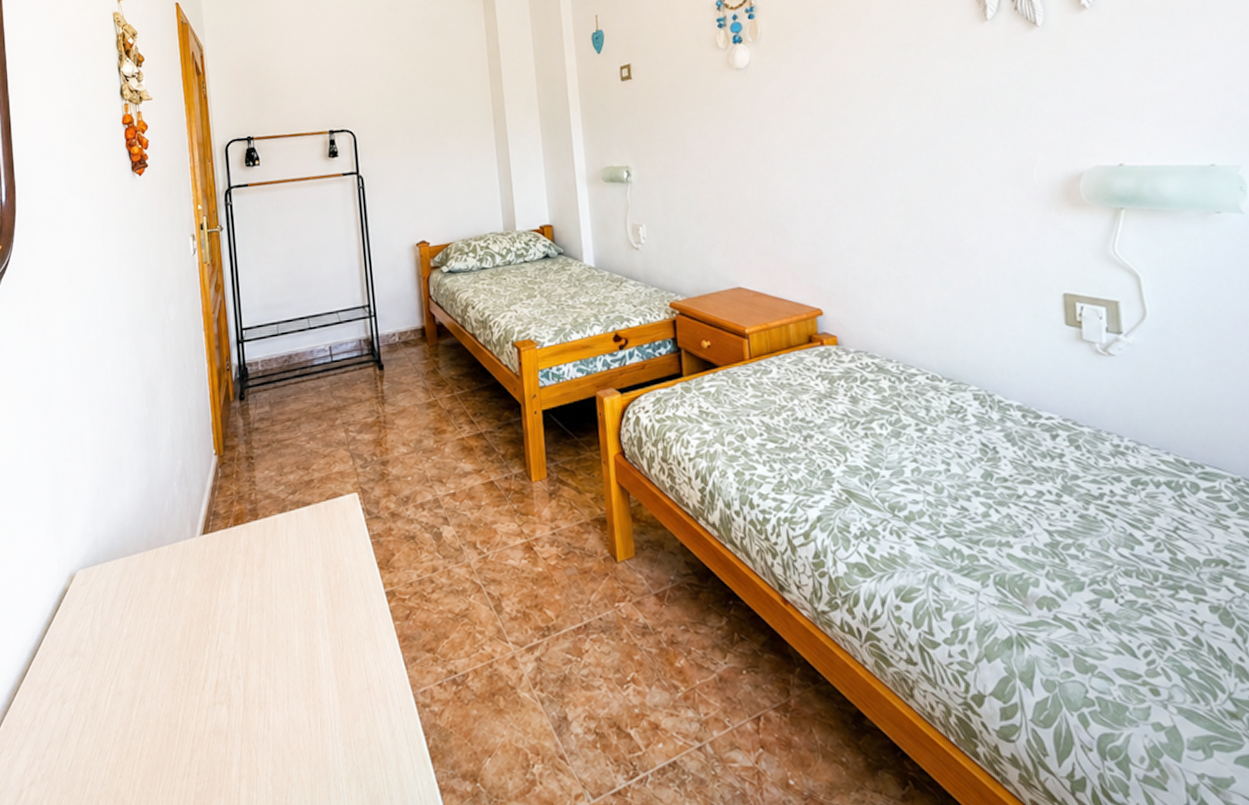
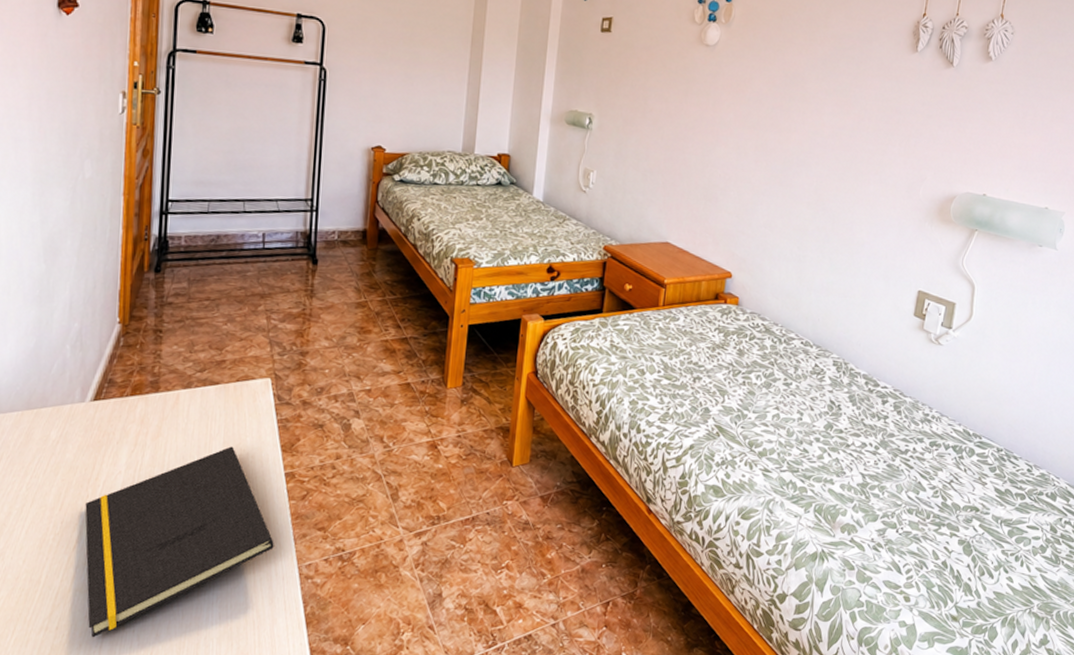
notepad: none [208,568,387,783] -> present [85,446,274,638]

